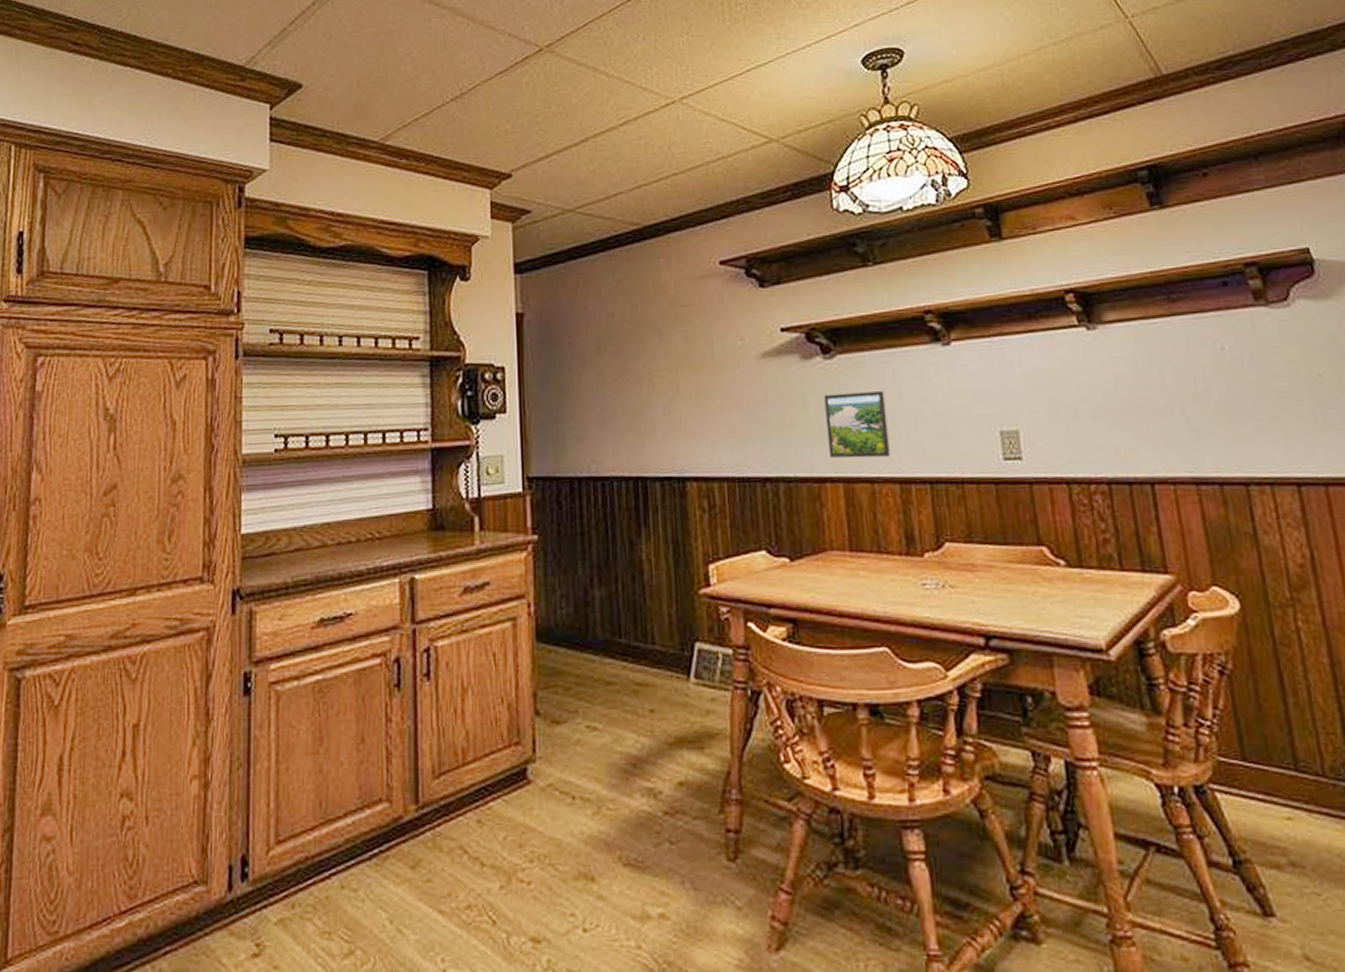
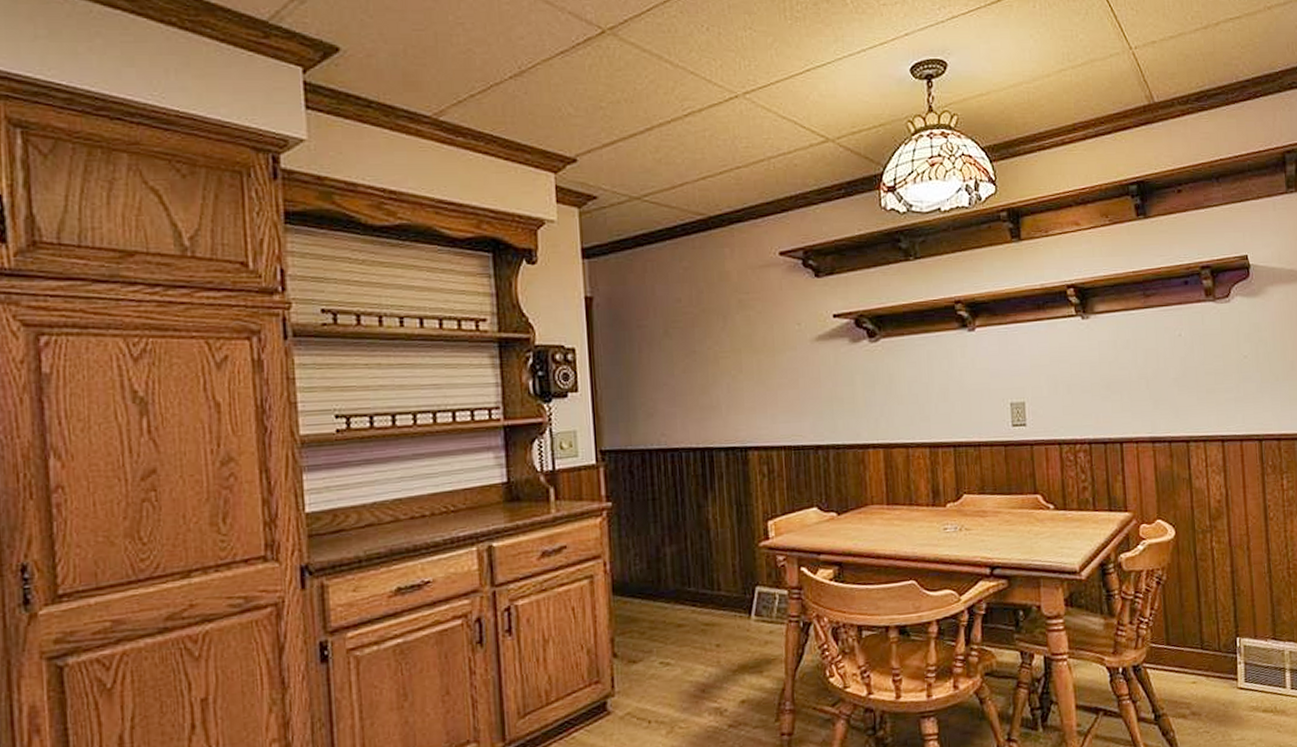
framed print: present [824,390,891,458] -> none [869,369,923,428]

